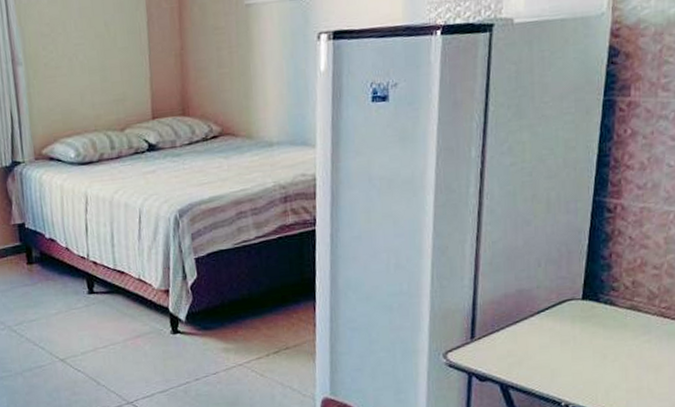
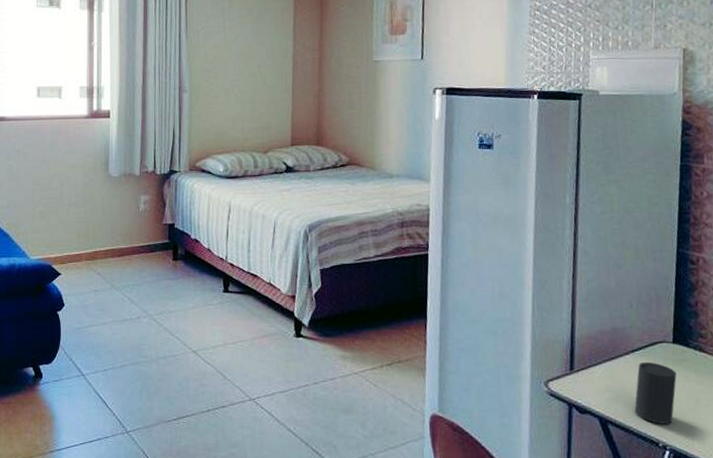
cup: none [537,321,584,384] -> present [634,361,677,424]

